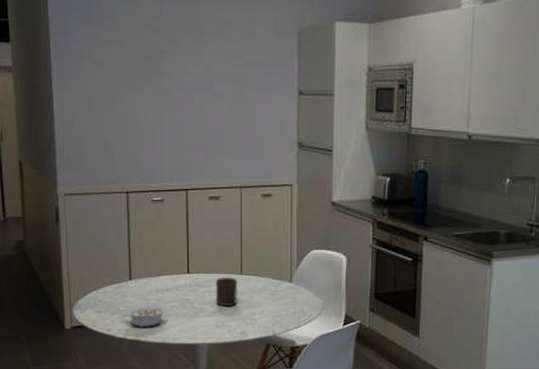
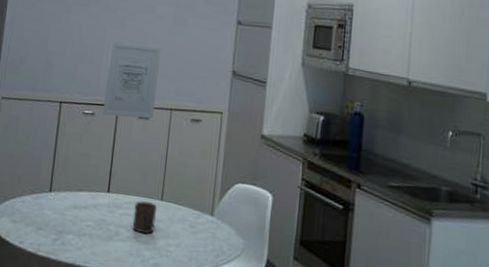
legume: present [121,306,166,327] -> none [36,219,81,245]
wall art: none [171,125,224,200] -> present [103,42,161,119]

